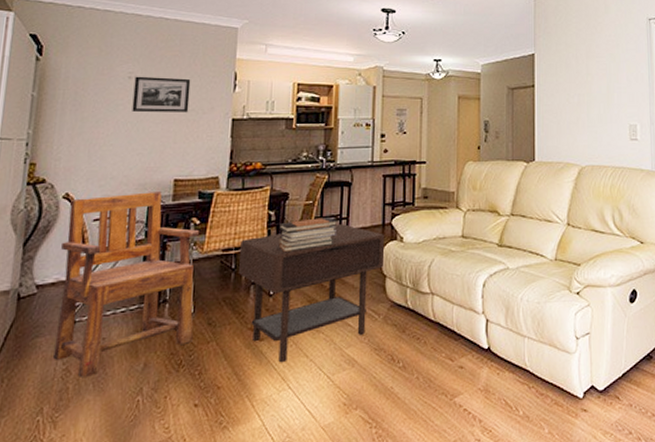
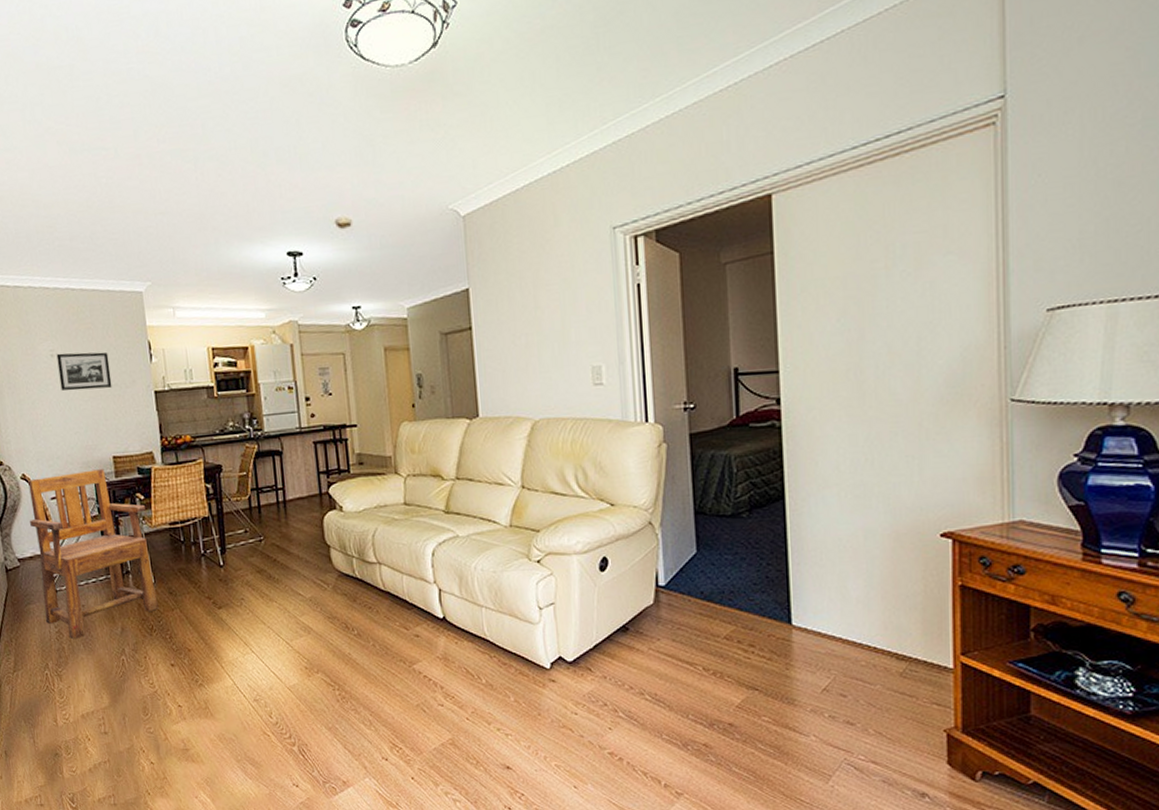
side table: present [239,224,385,363] -> none [185,494,327,629]
book stack: present [278,216,338,252] -> none [218,487,275,524]

